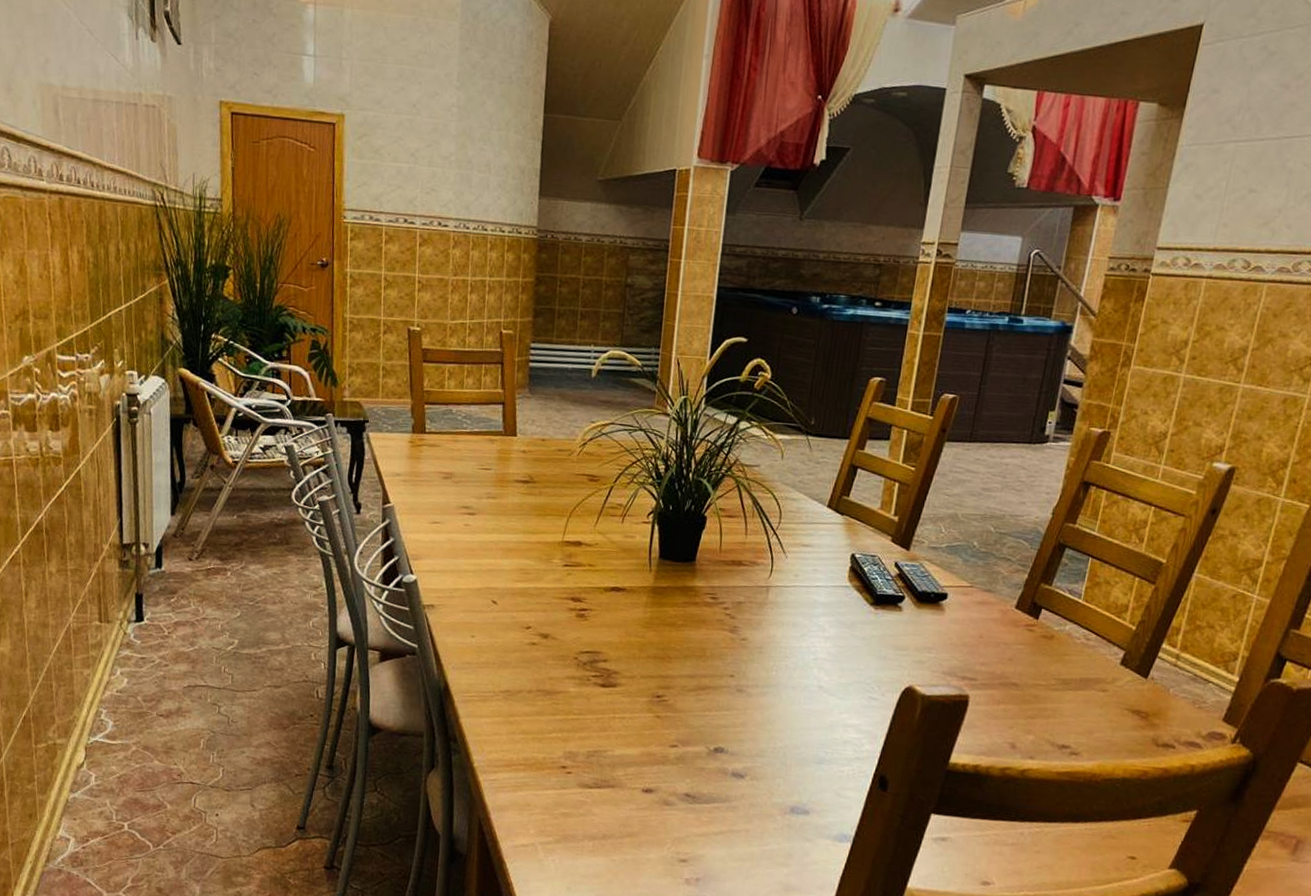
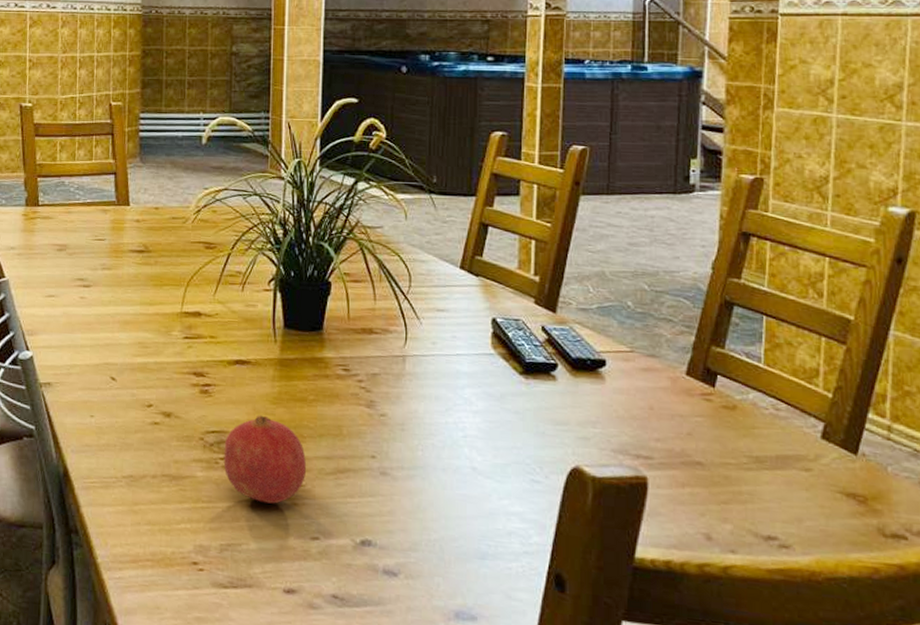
fruit: none [595,637,671,716] -> present [223,415,307,504]

